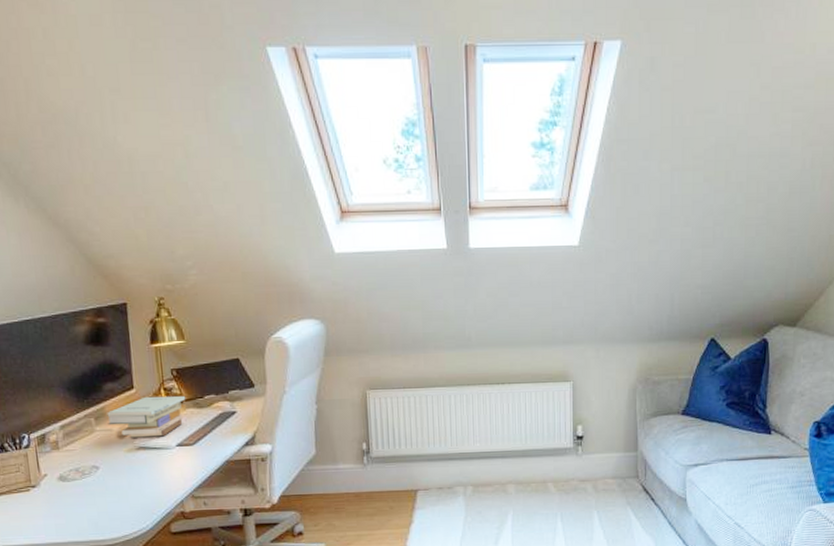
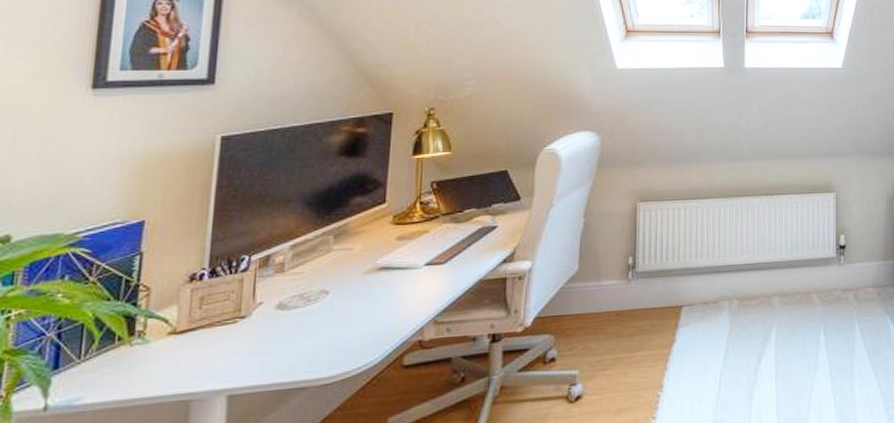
books: present [107,395,186,439] -> none [349,209,444,259]

